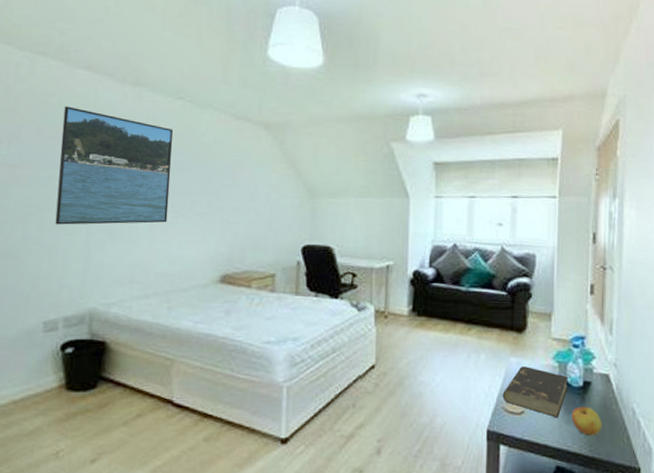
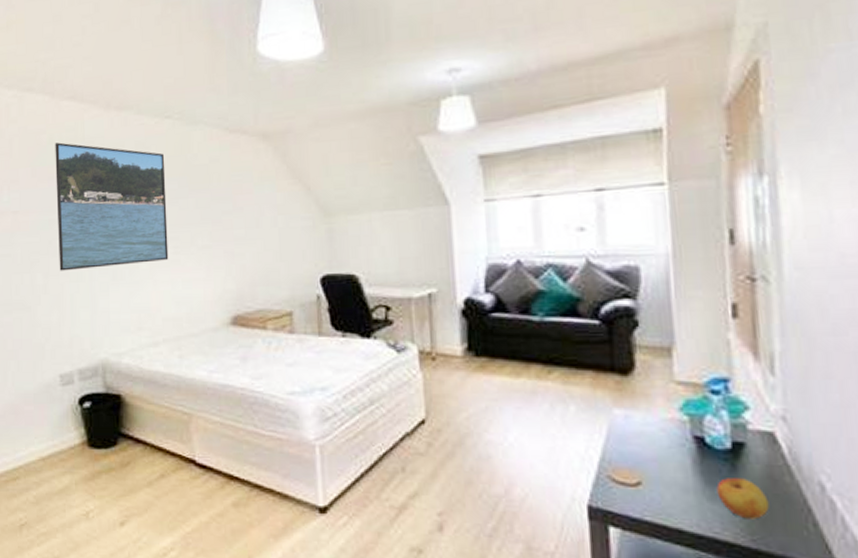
book: present [502,366,568,418] -> none [606,421,708,493]

